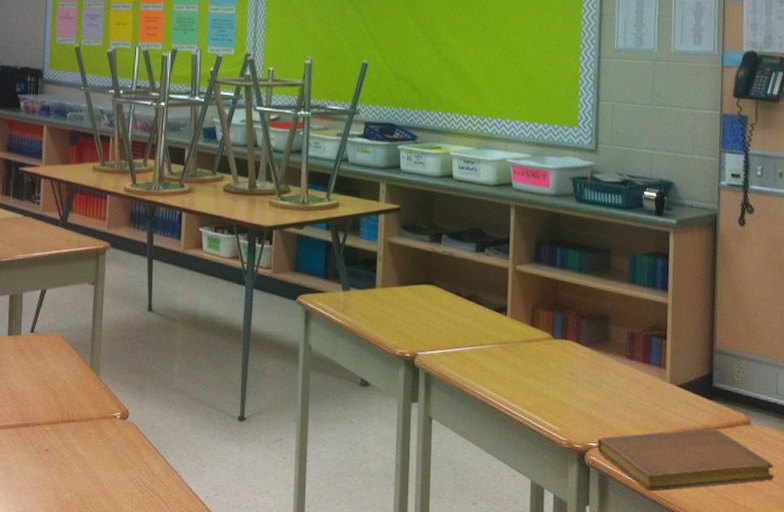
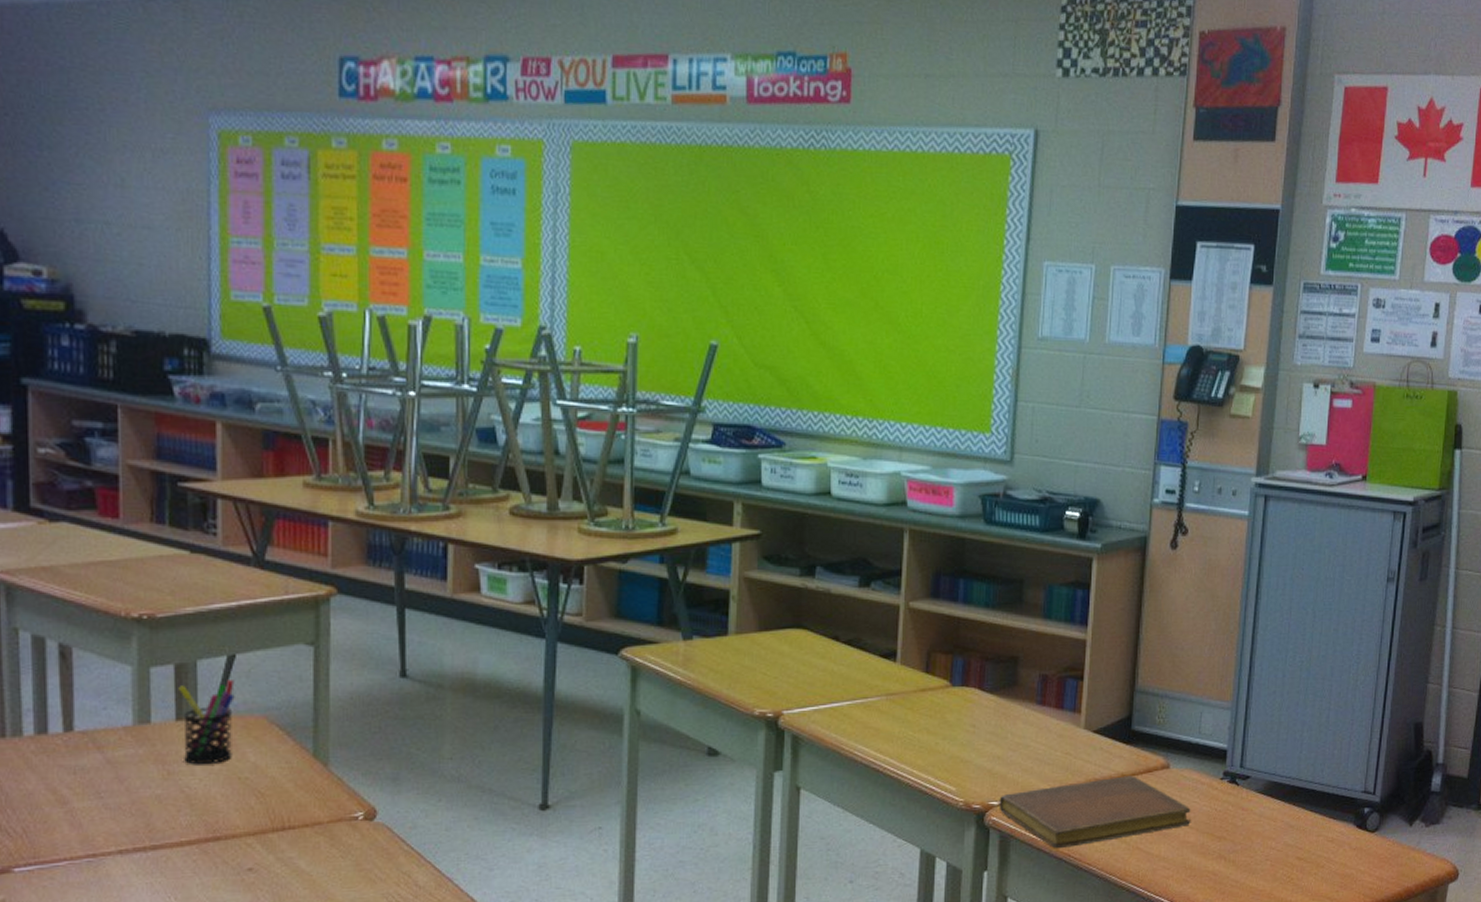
pen holder: none [11,308,45,369] -> present [179,680,235,765]

